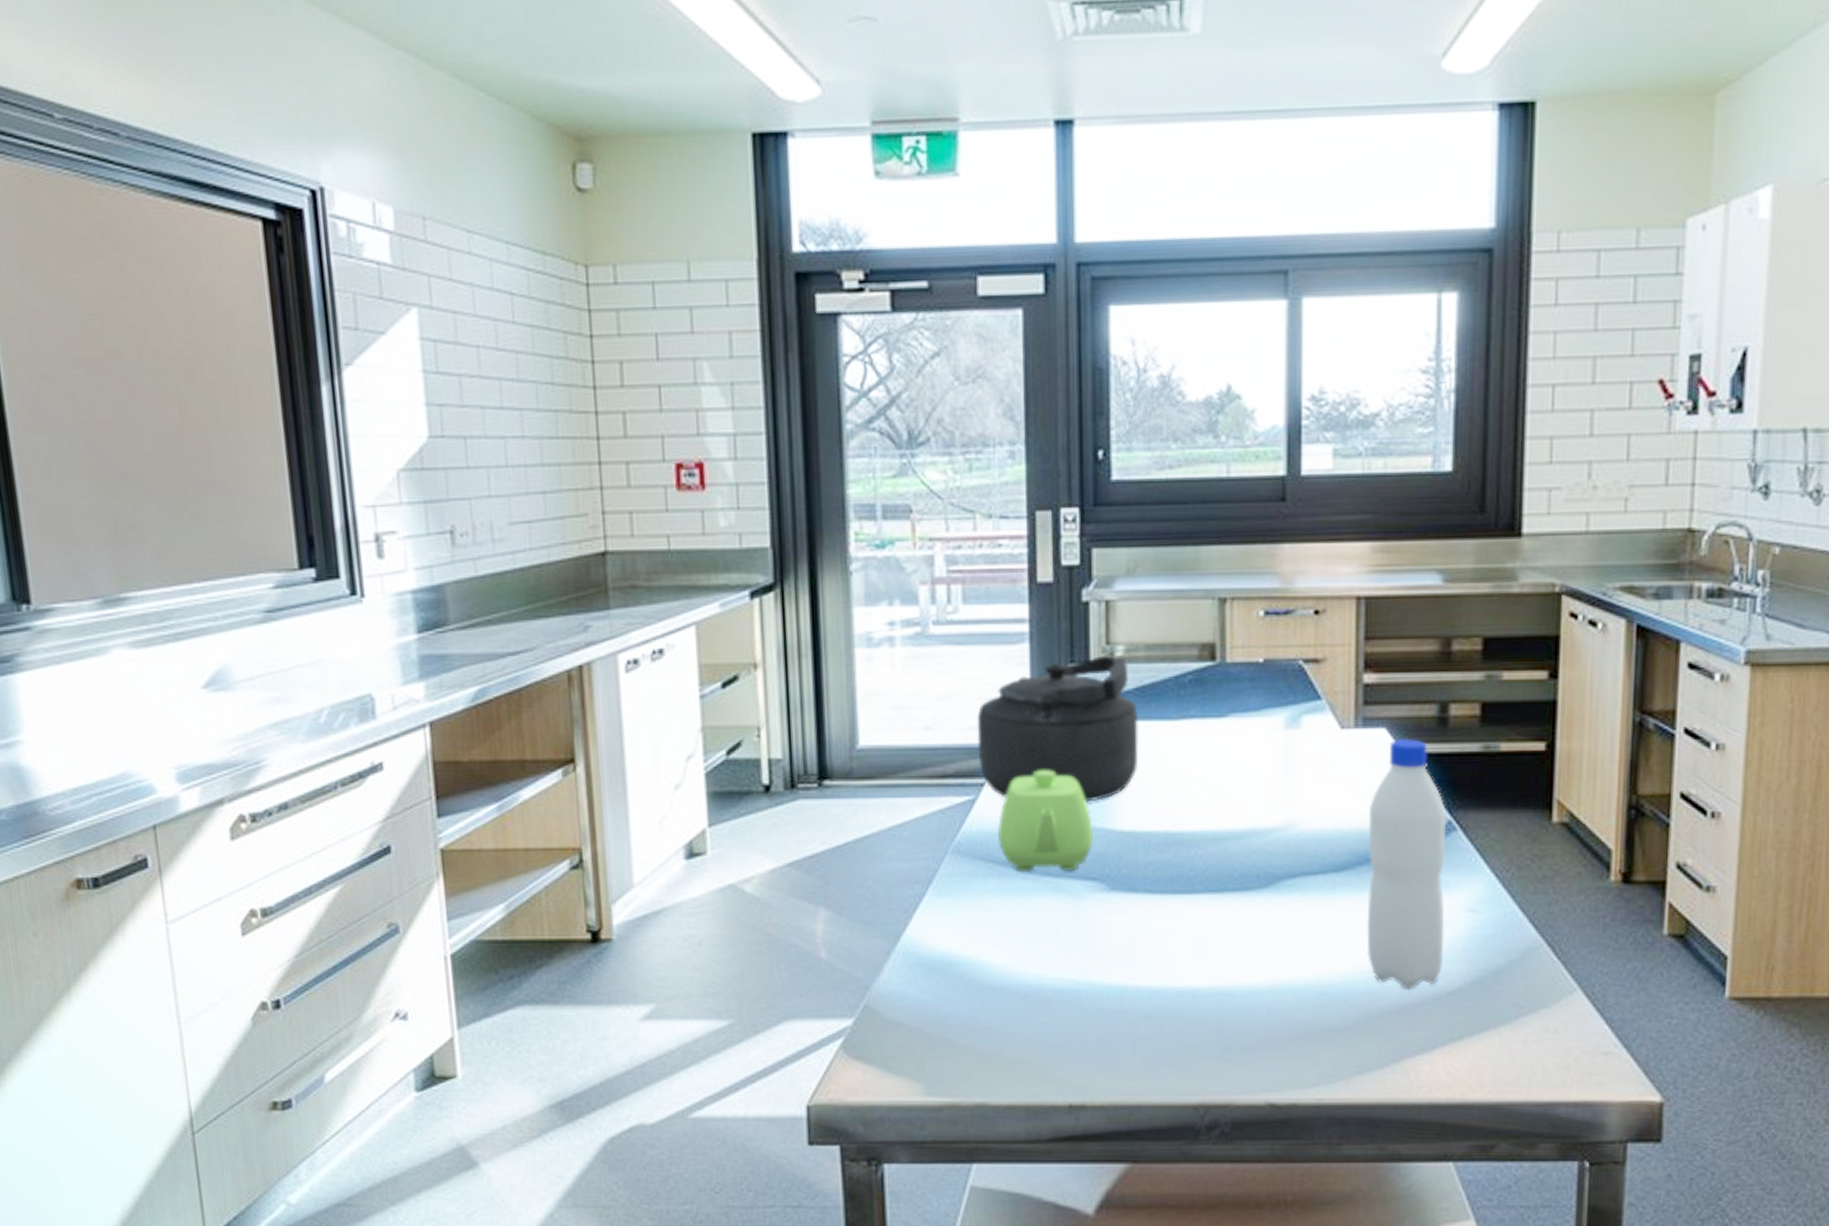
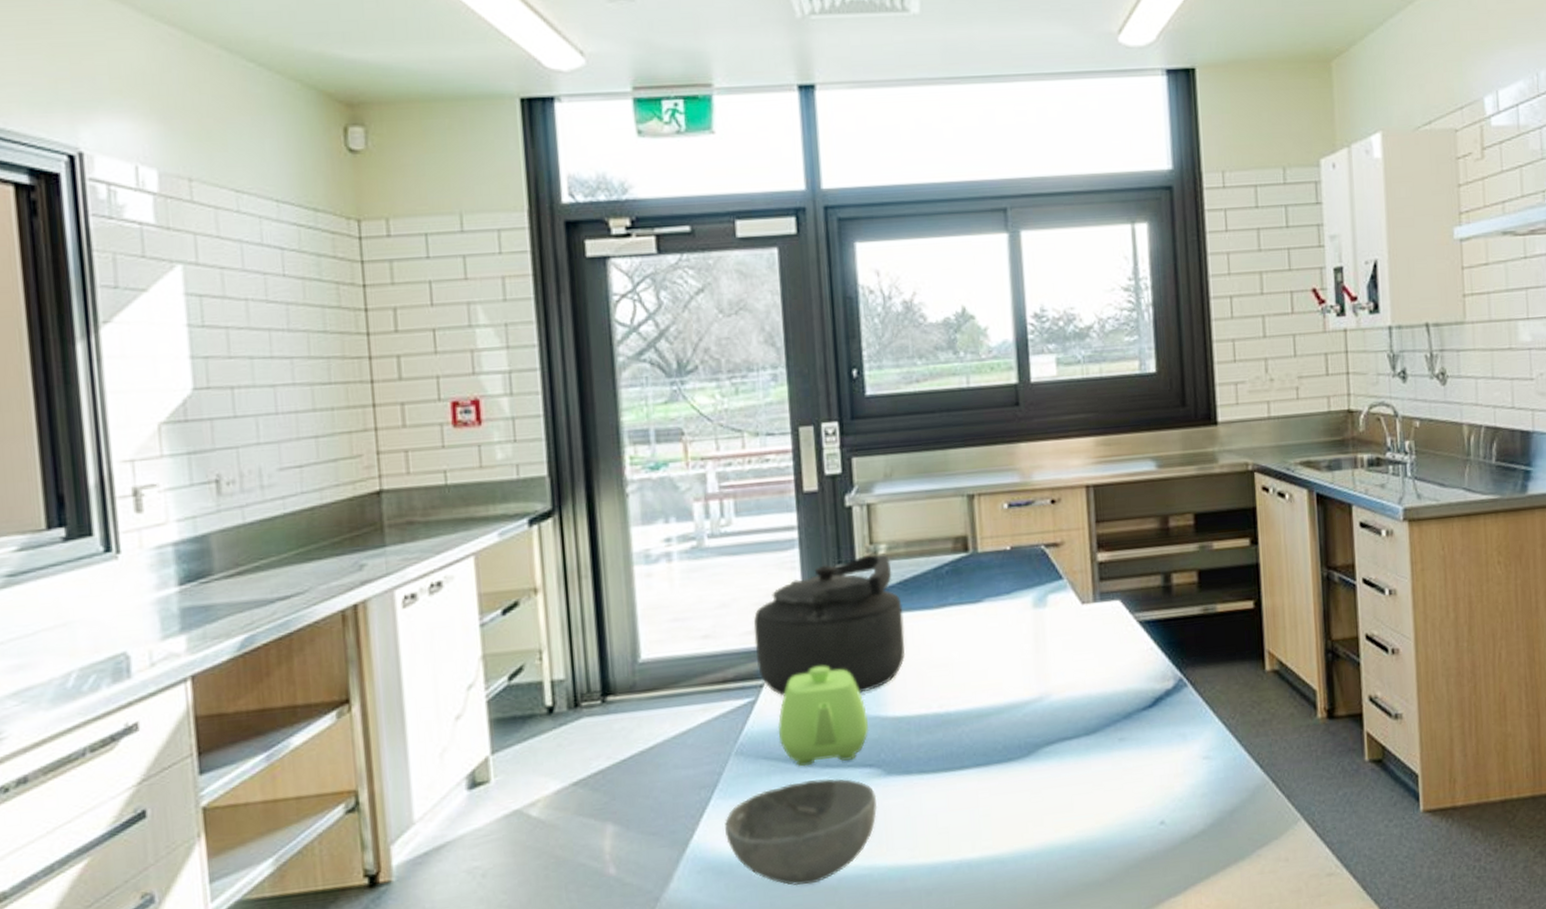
bowl: none [938,888,1099,993] -> present [725,779,878,886]
water bottle: present [1366,738,1447,989] -> none [1111,607,1186,837]

